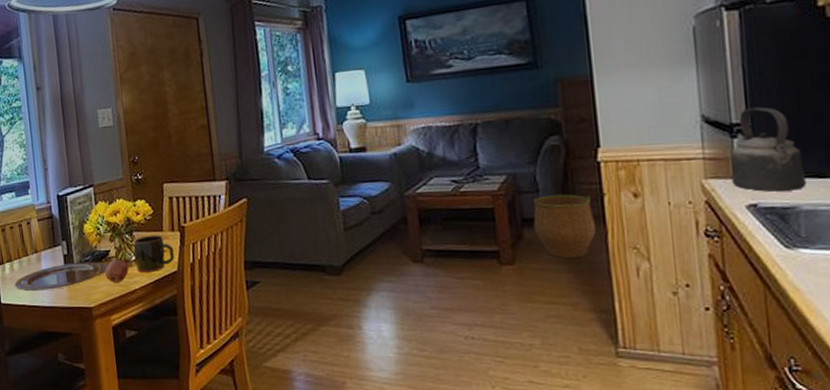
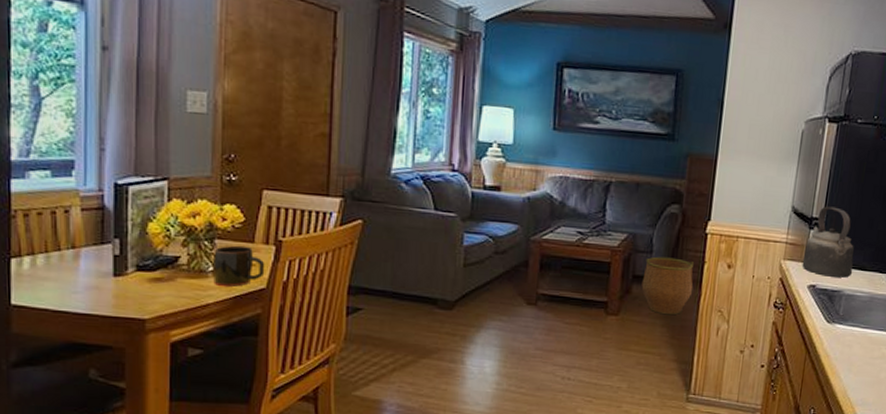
plate: present [14,261,108,292] -> none [34,265,174,295]
fruit: present [105,259,129,284] -> none [170,267,202,295]

